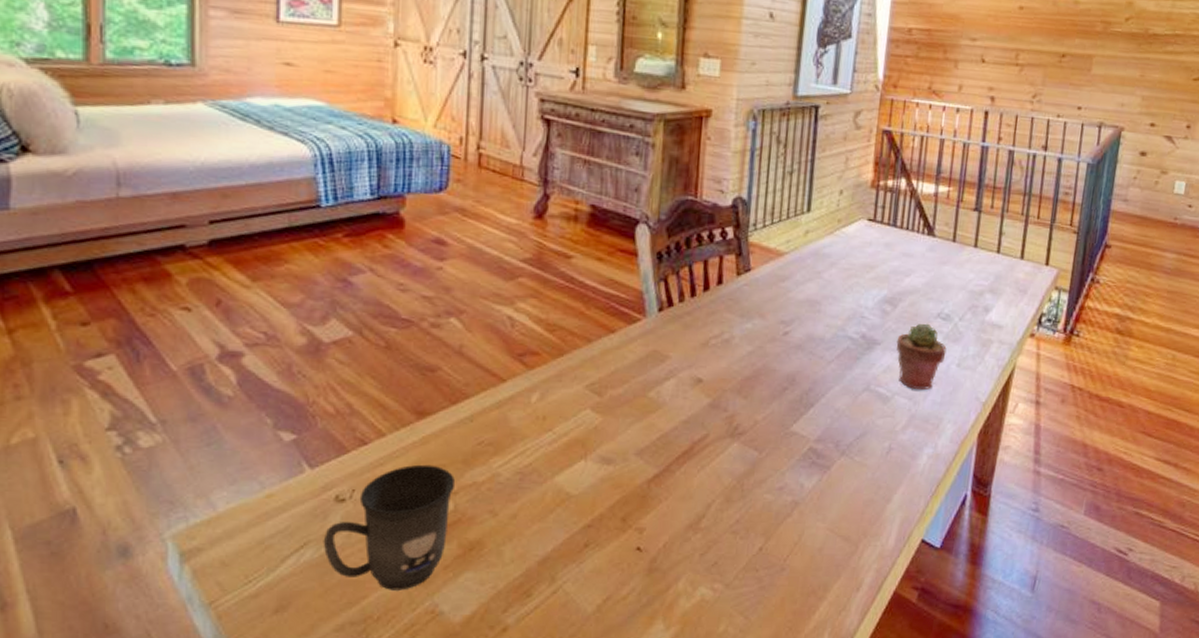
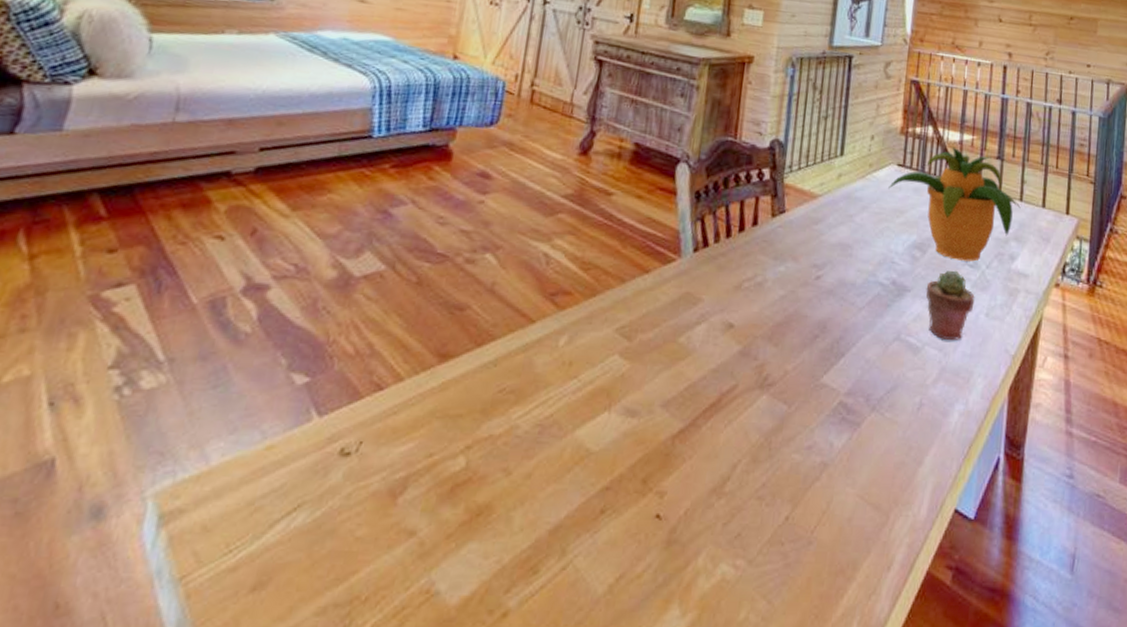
mug: present [323,464,456,590] -> none [318,413,472,564]
potted plant: none [858,199,998,315] -> present [888,146,1021,262]

